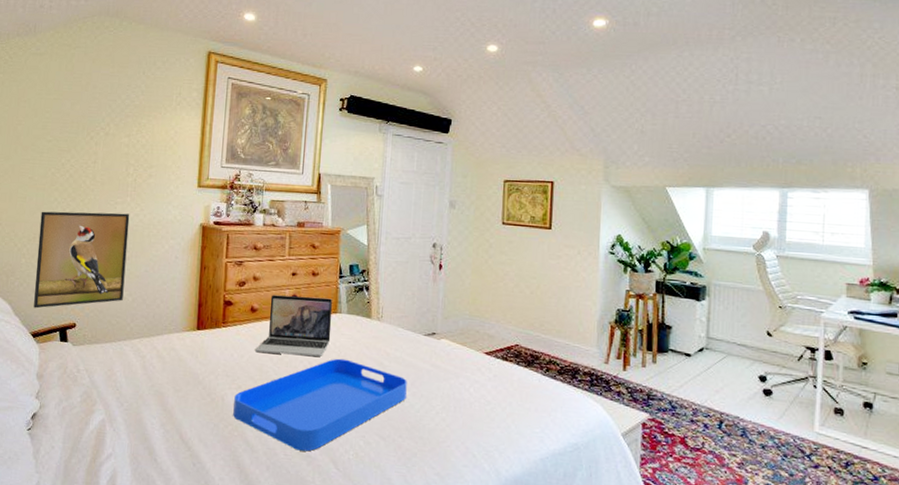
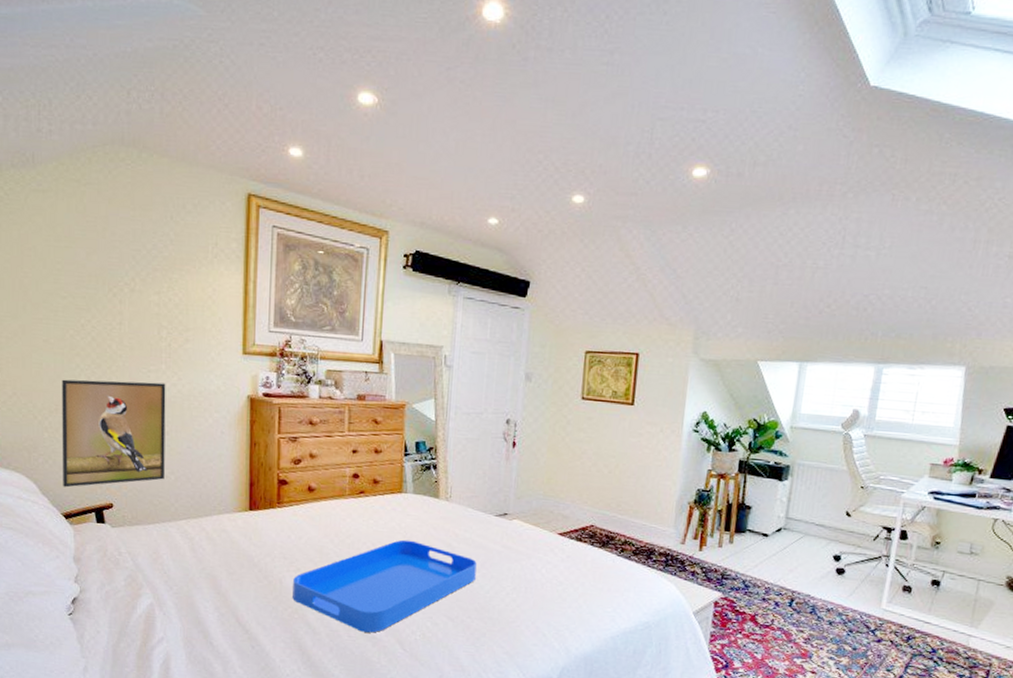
laptop: present [255,295,333,357] -> none [314,473,397,538]

